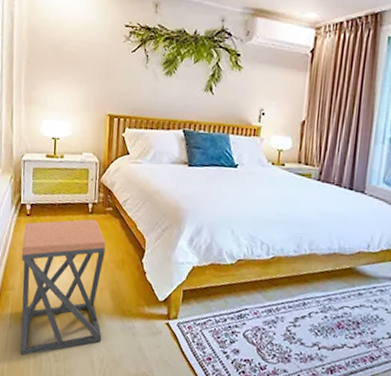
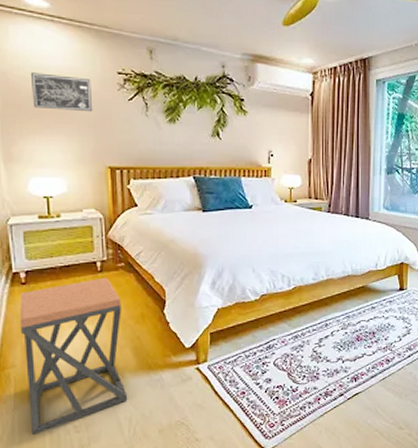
wall art: none [53,24,102,61] -> present [30,72,92,111]

